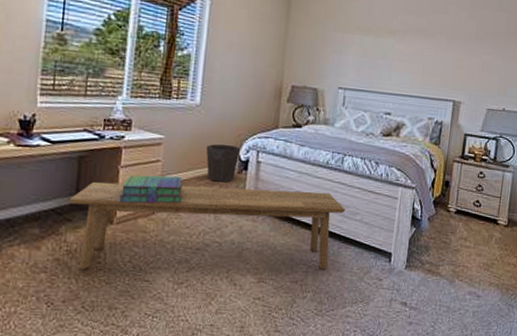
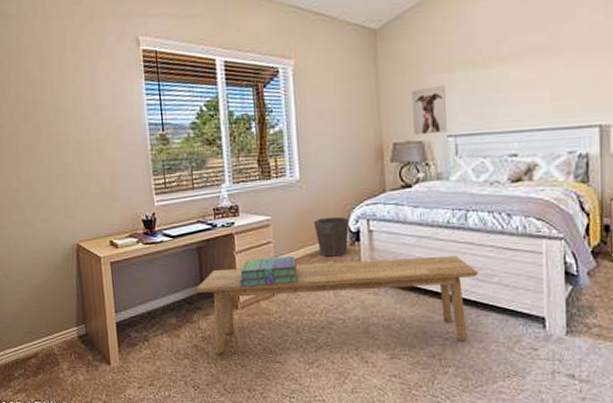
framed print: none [311,42,343,84] -> present [412,84,447,136]

